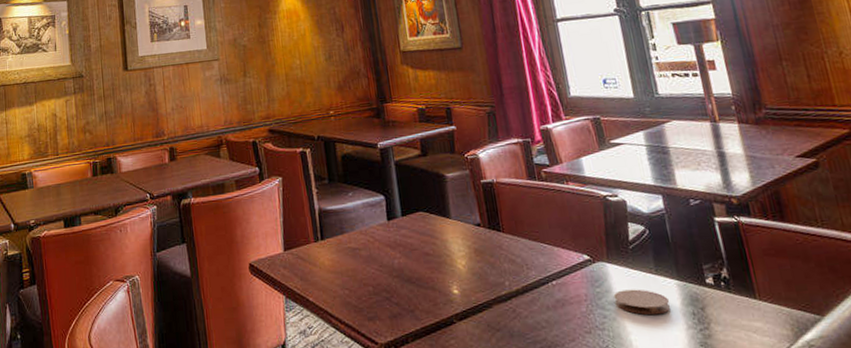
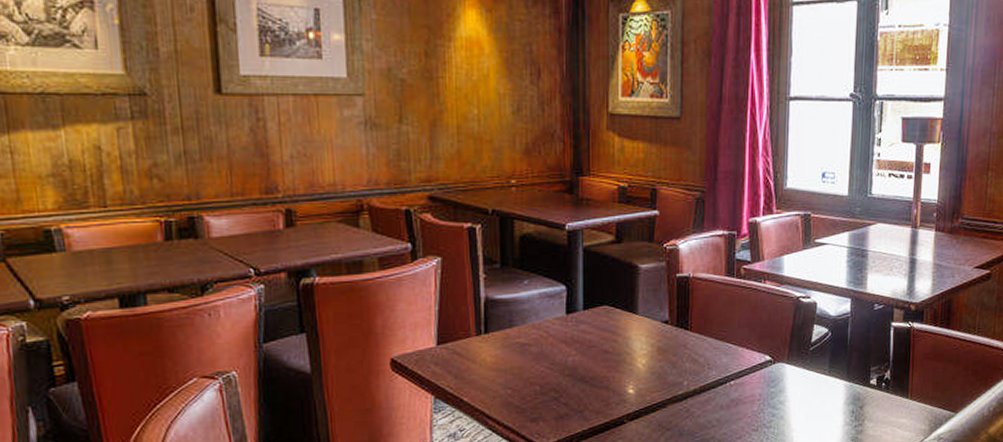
coaster: present [613,289,670,315] -> none [785,389,834,414]

